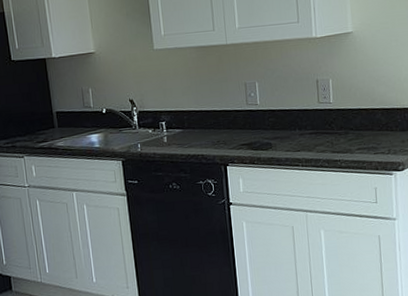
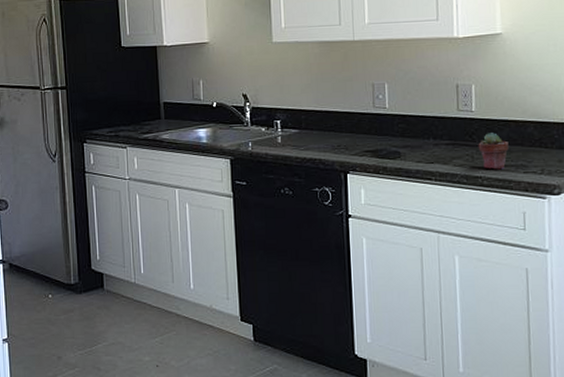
potted succulent: none [336,121,362,153] -> present [478,133,509,170]

